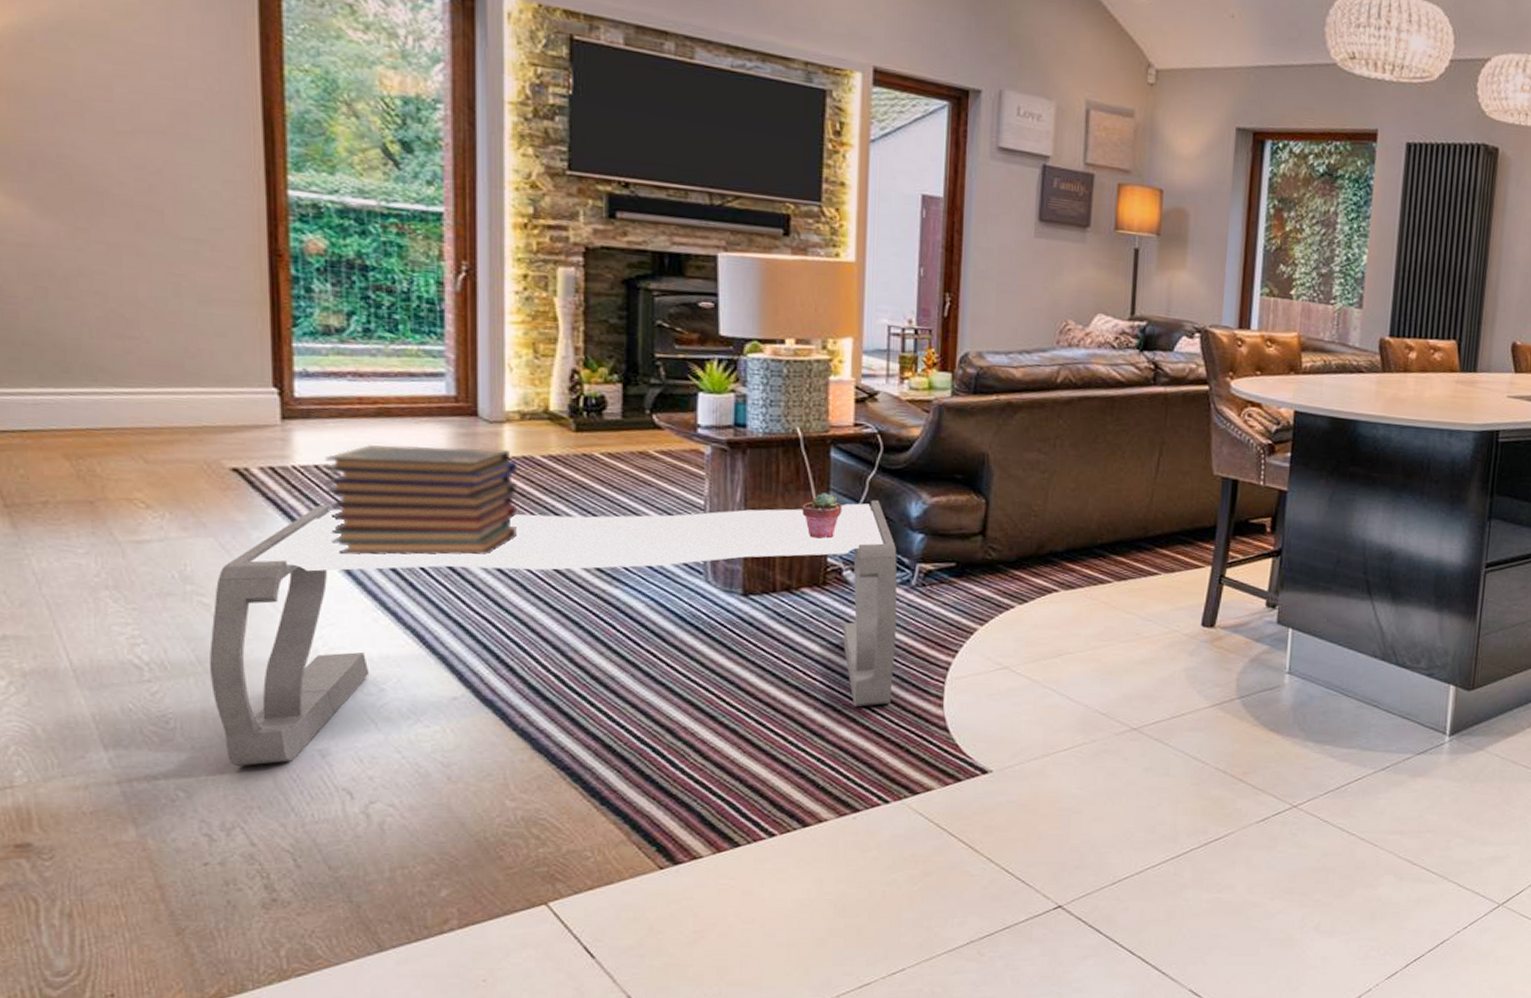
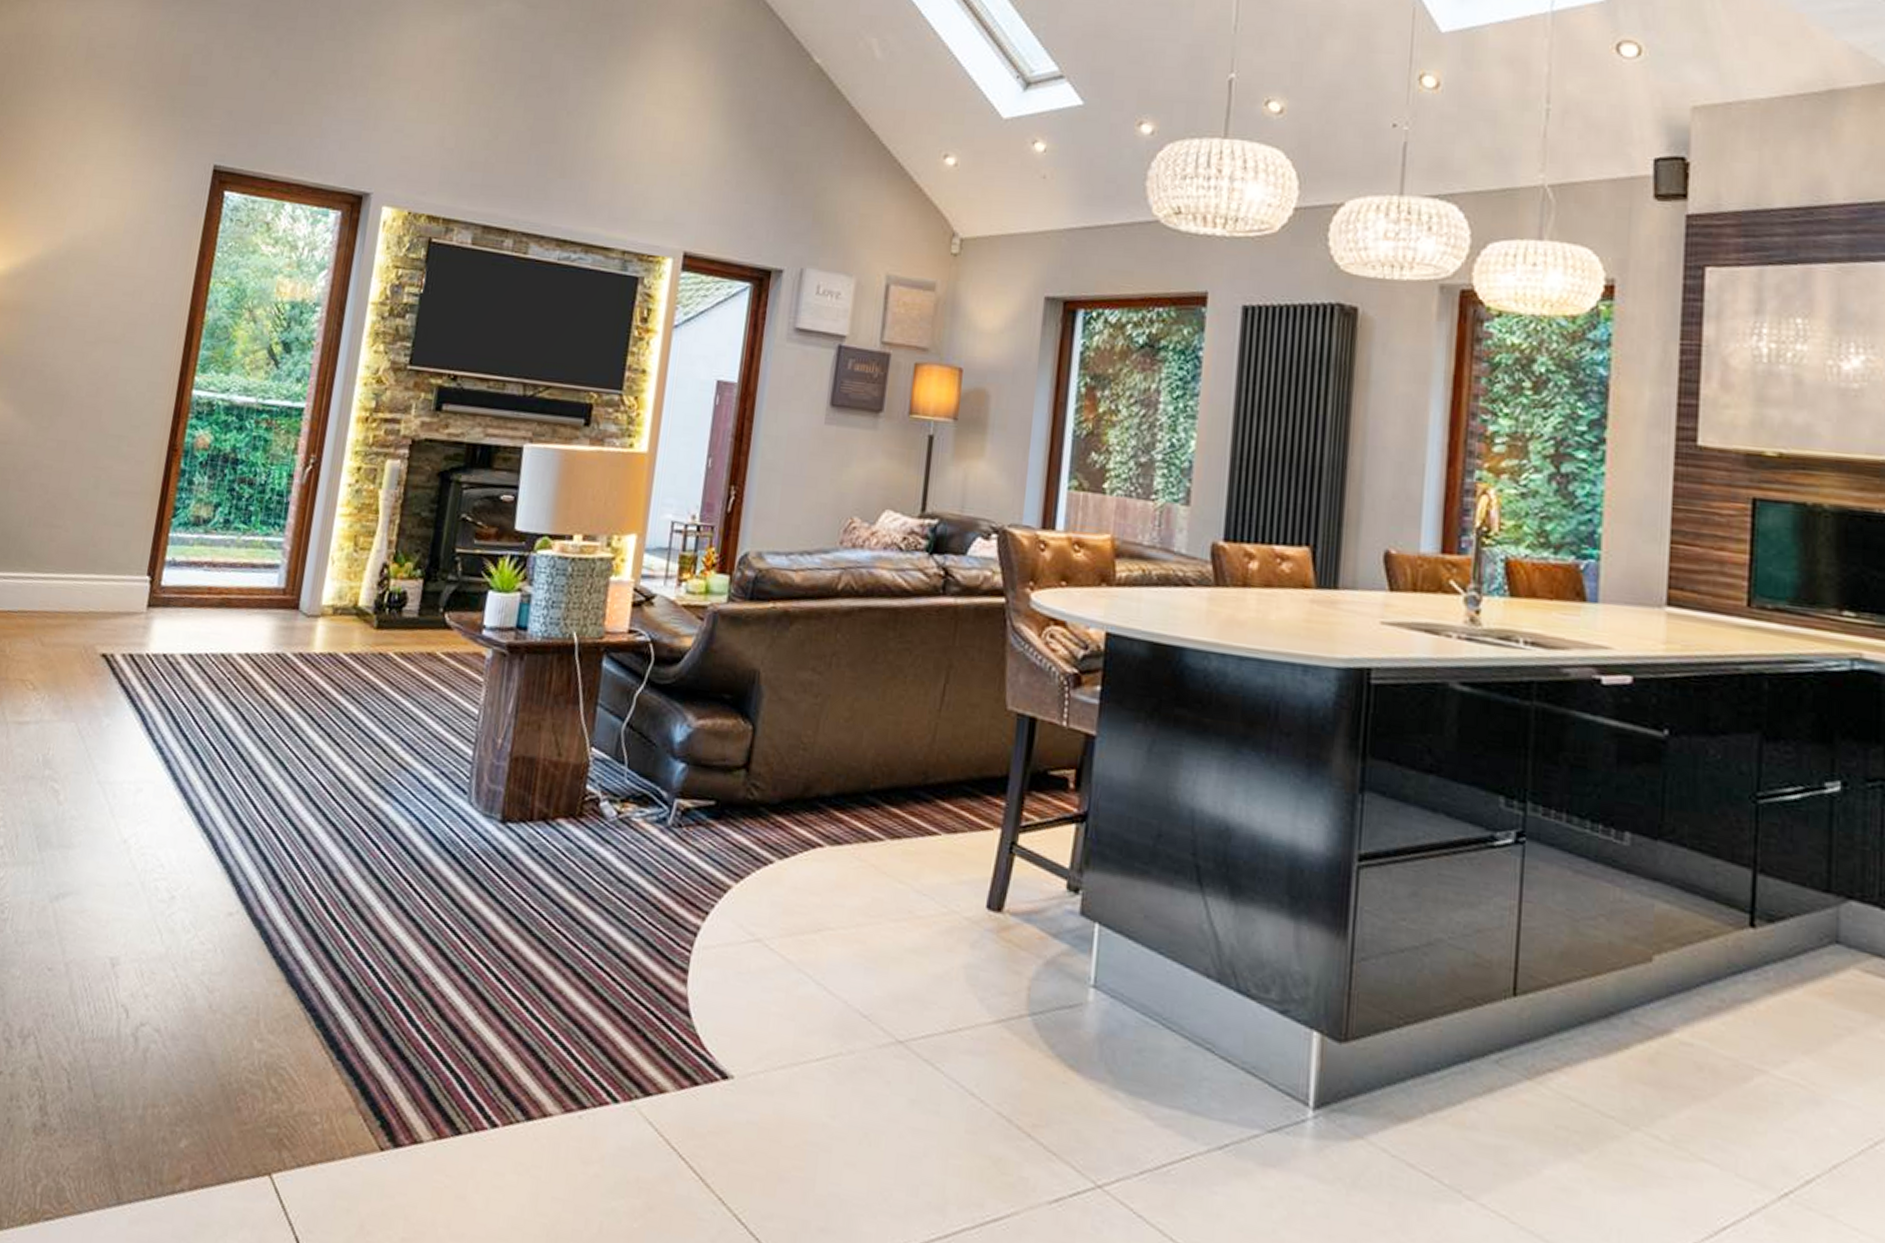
coffee table: present [209,500,898,767] -> none [40,695,657,973]
book stack: present [325,445,517,555] -> none [161,635,323,757]
potted succulent: present [802,493,843,540] -> none [567,708,608,762]

